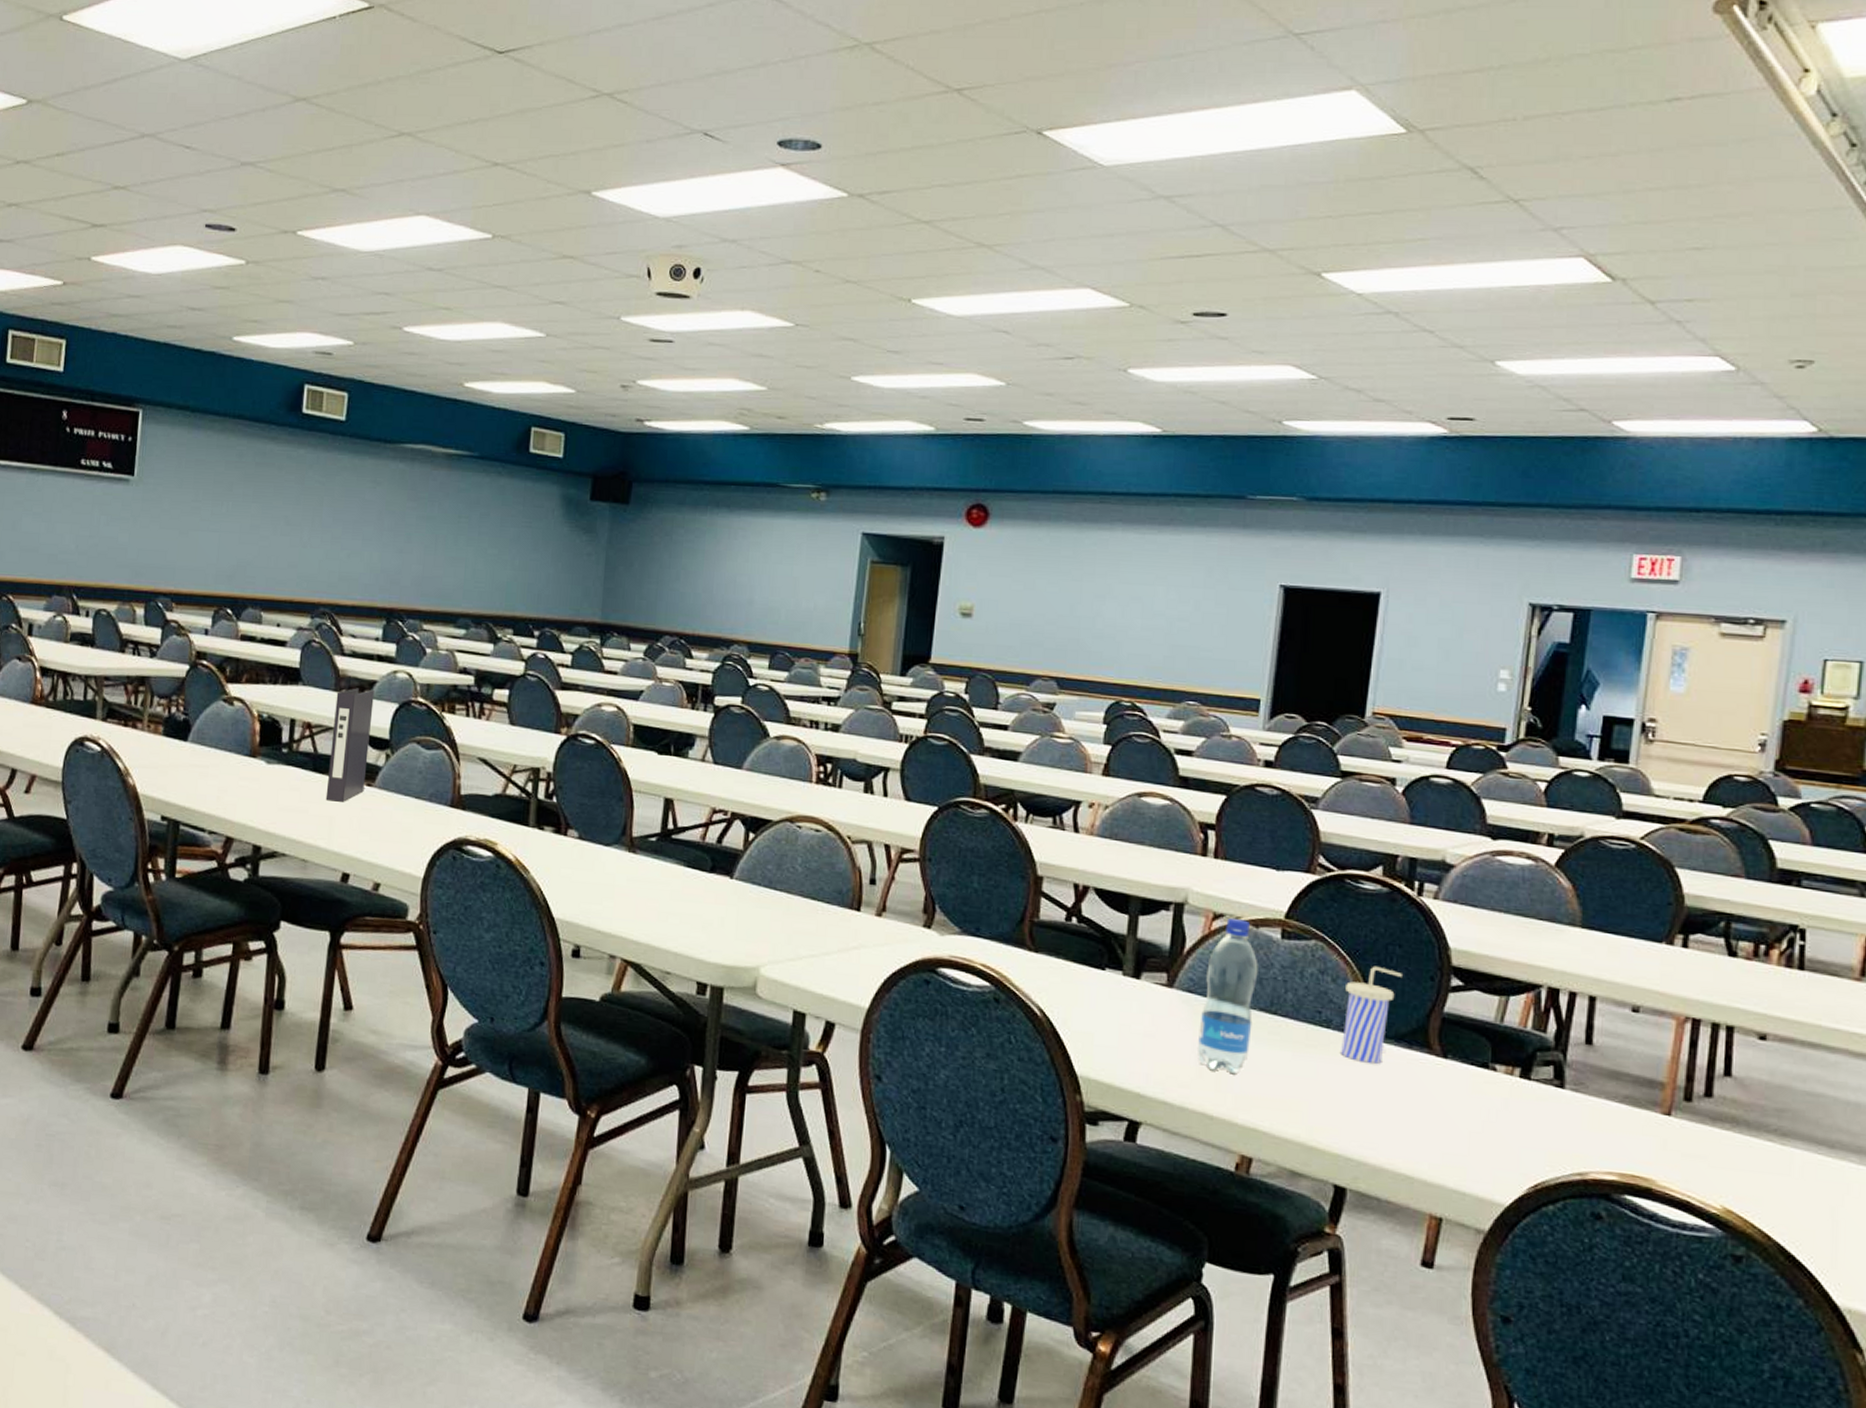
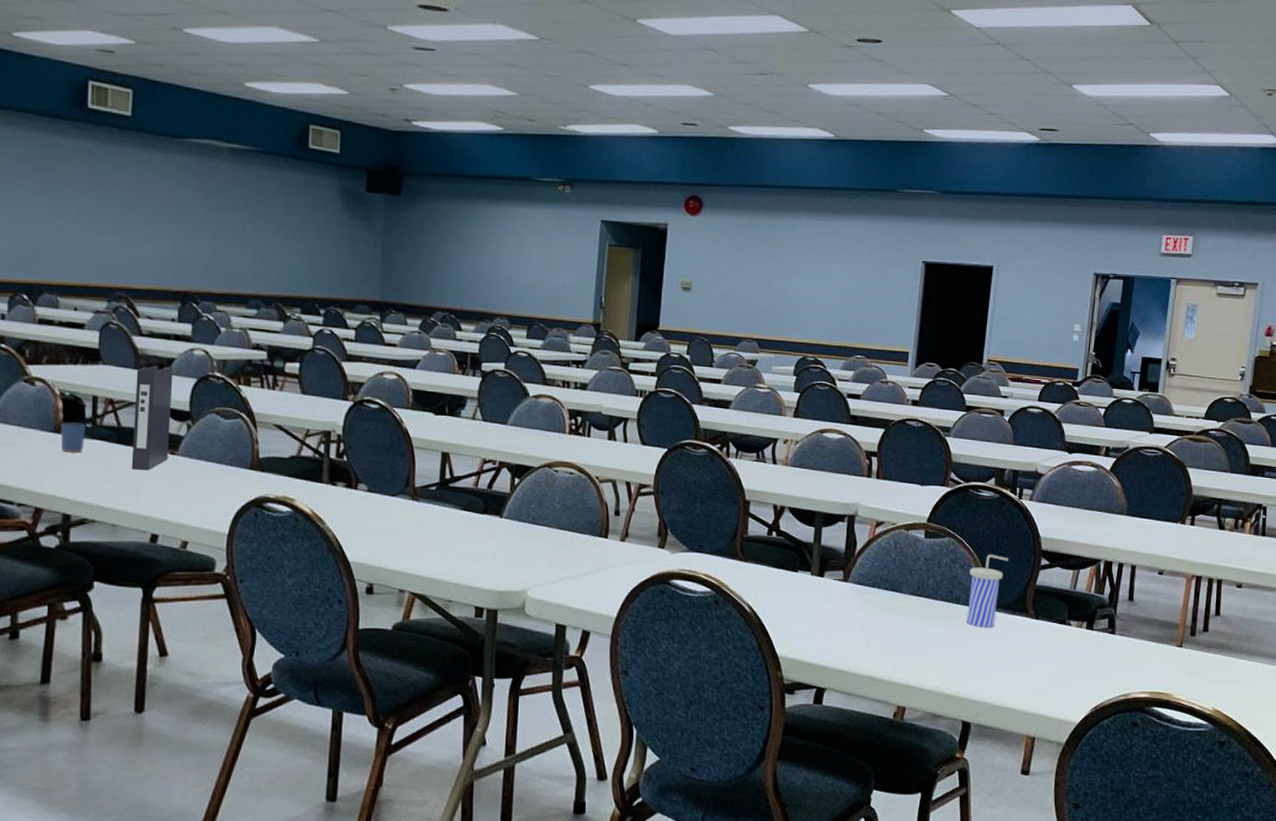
mug: none [256,746,281,779] -> present [60,422,85,452]
bottle: present [1197,917,1258,1075] -> none [866,524,909,645]

